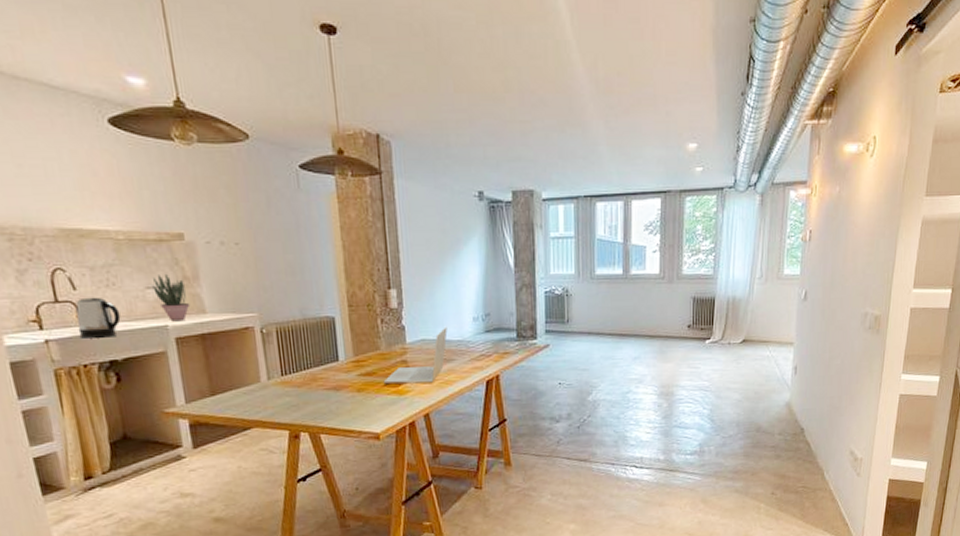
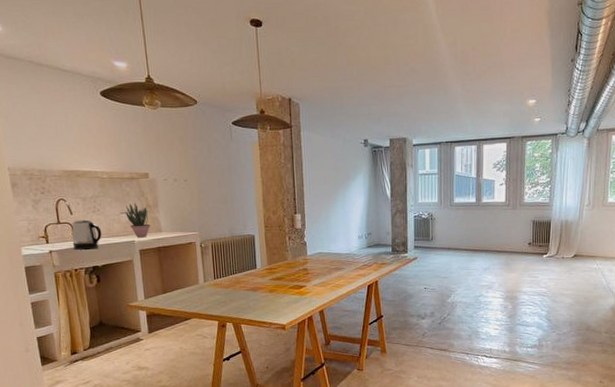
laptop: present [383,326,448,385] -> none [289,243,339,287]

